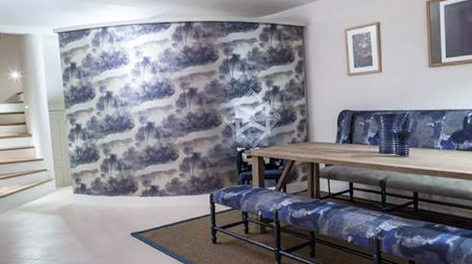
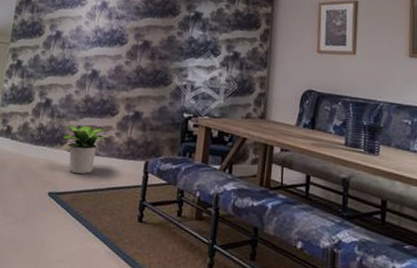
potted plant: none [130,171,177,214] -> present [60,124,111,174]

